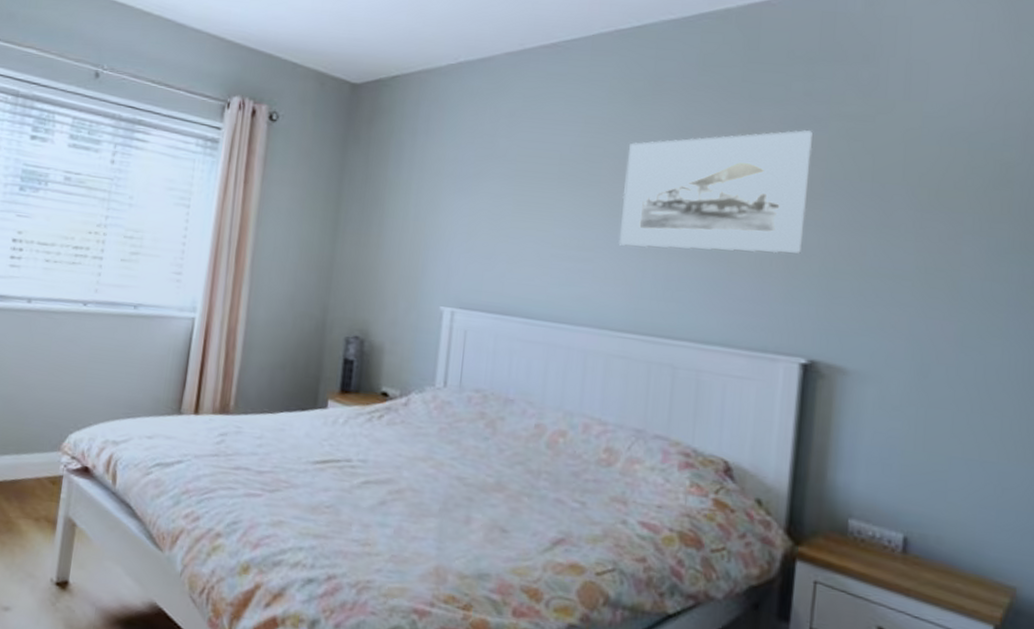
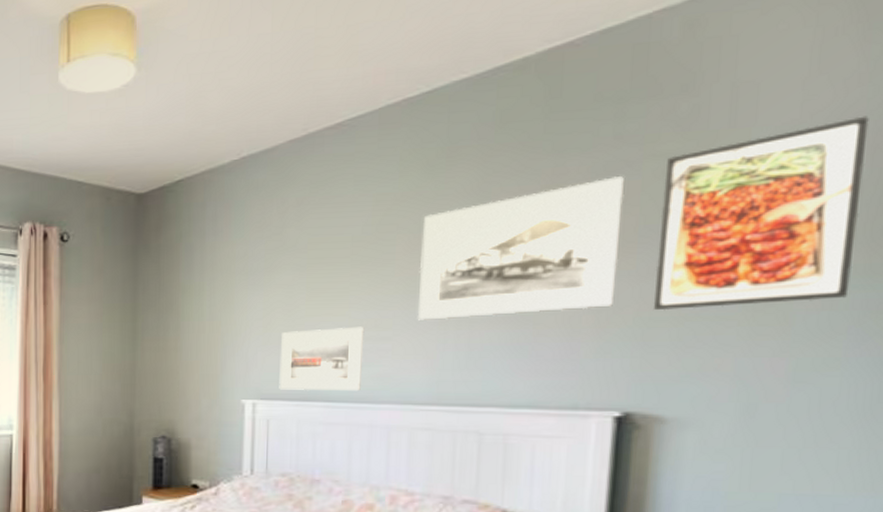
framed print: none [479,241,567,311] -> present [279,326,365,391]
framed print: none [837,105,1021,271] -> present [652,116,869,311]

